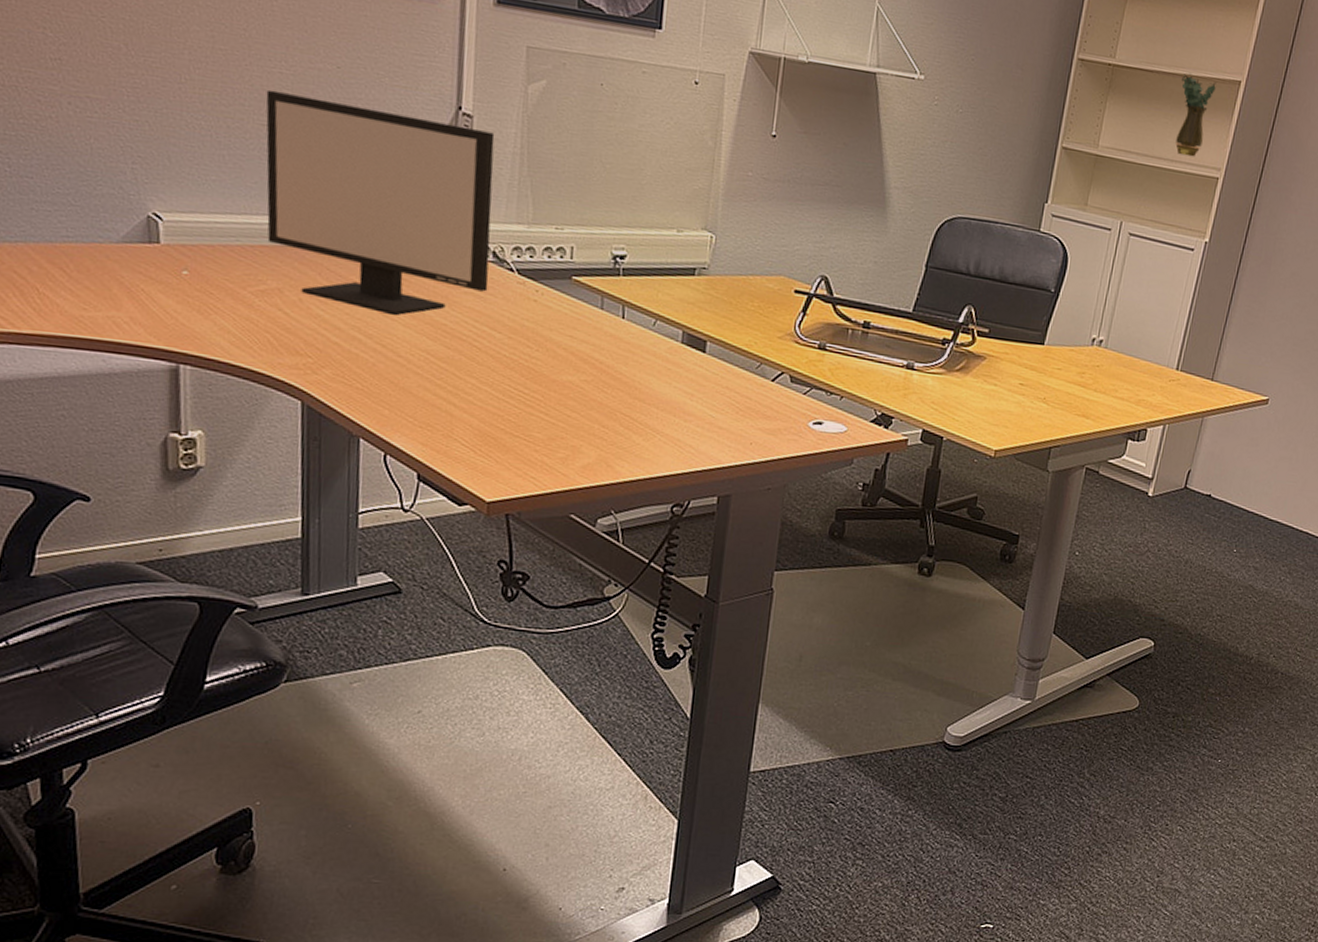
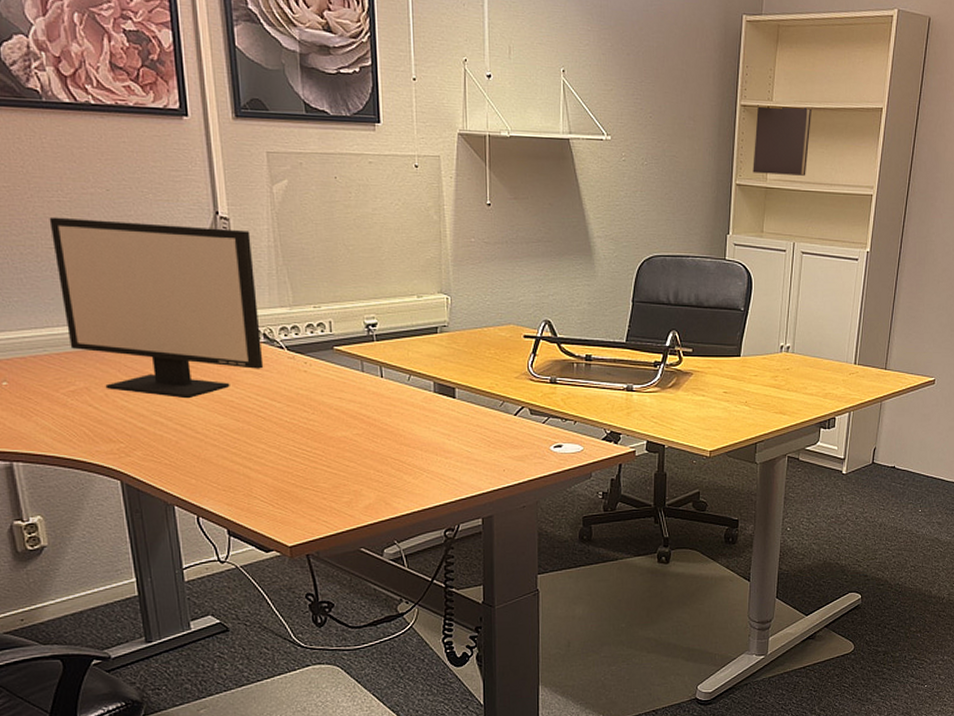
binder: none [1083,60,1161,147] -> present [753,105,813,176]
vase: present [1175,73,1216,157] -> none [832,106,862,179]

